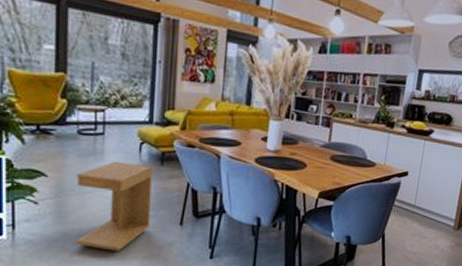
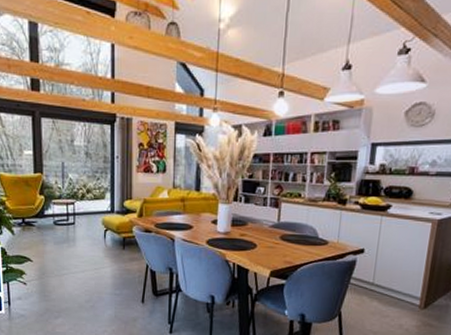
side table: present [76,162,153,251] -> none [55,248,116,325]

